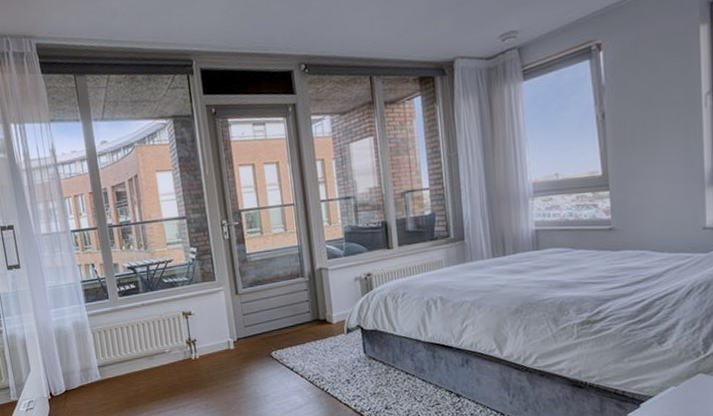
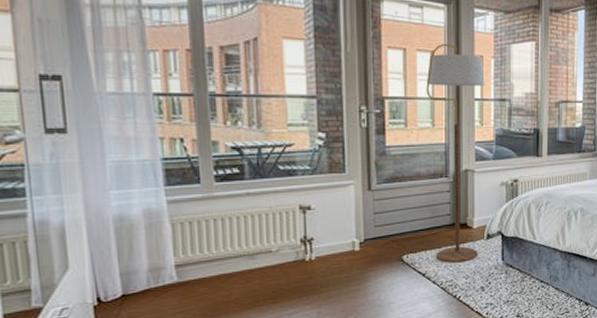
floor lamp: none [275,153,340,358] -> present [426,43,485,263]

